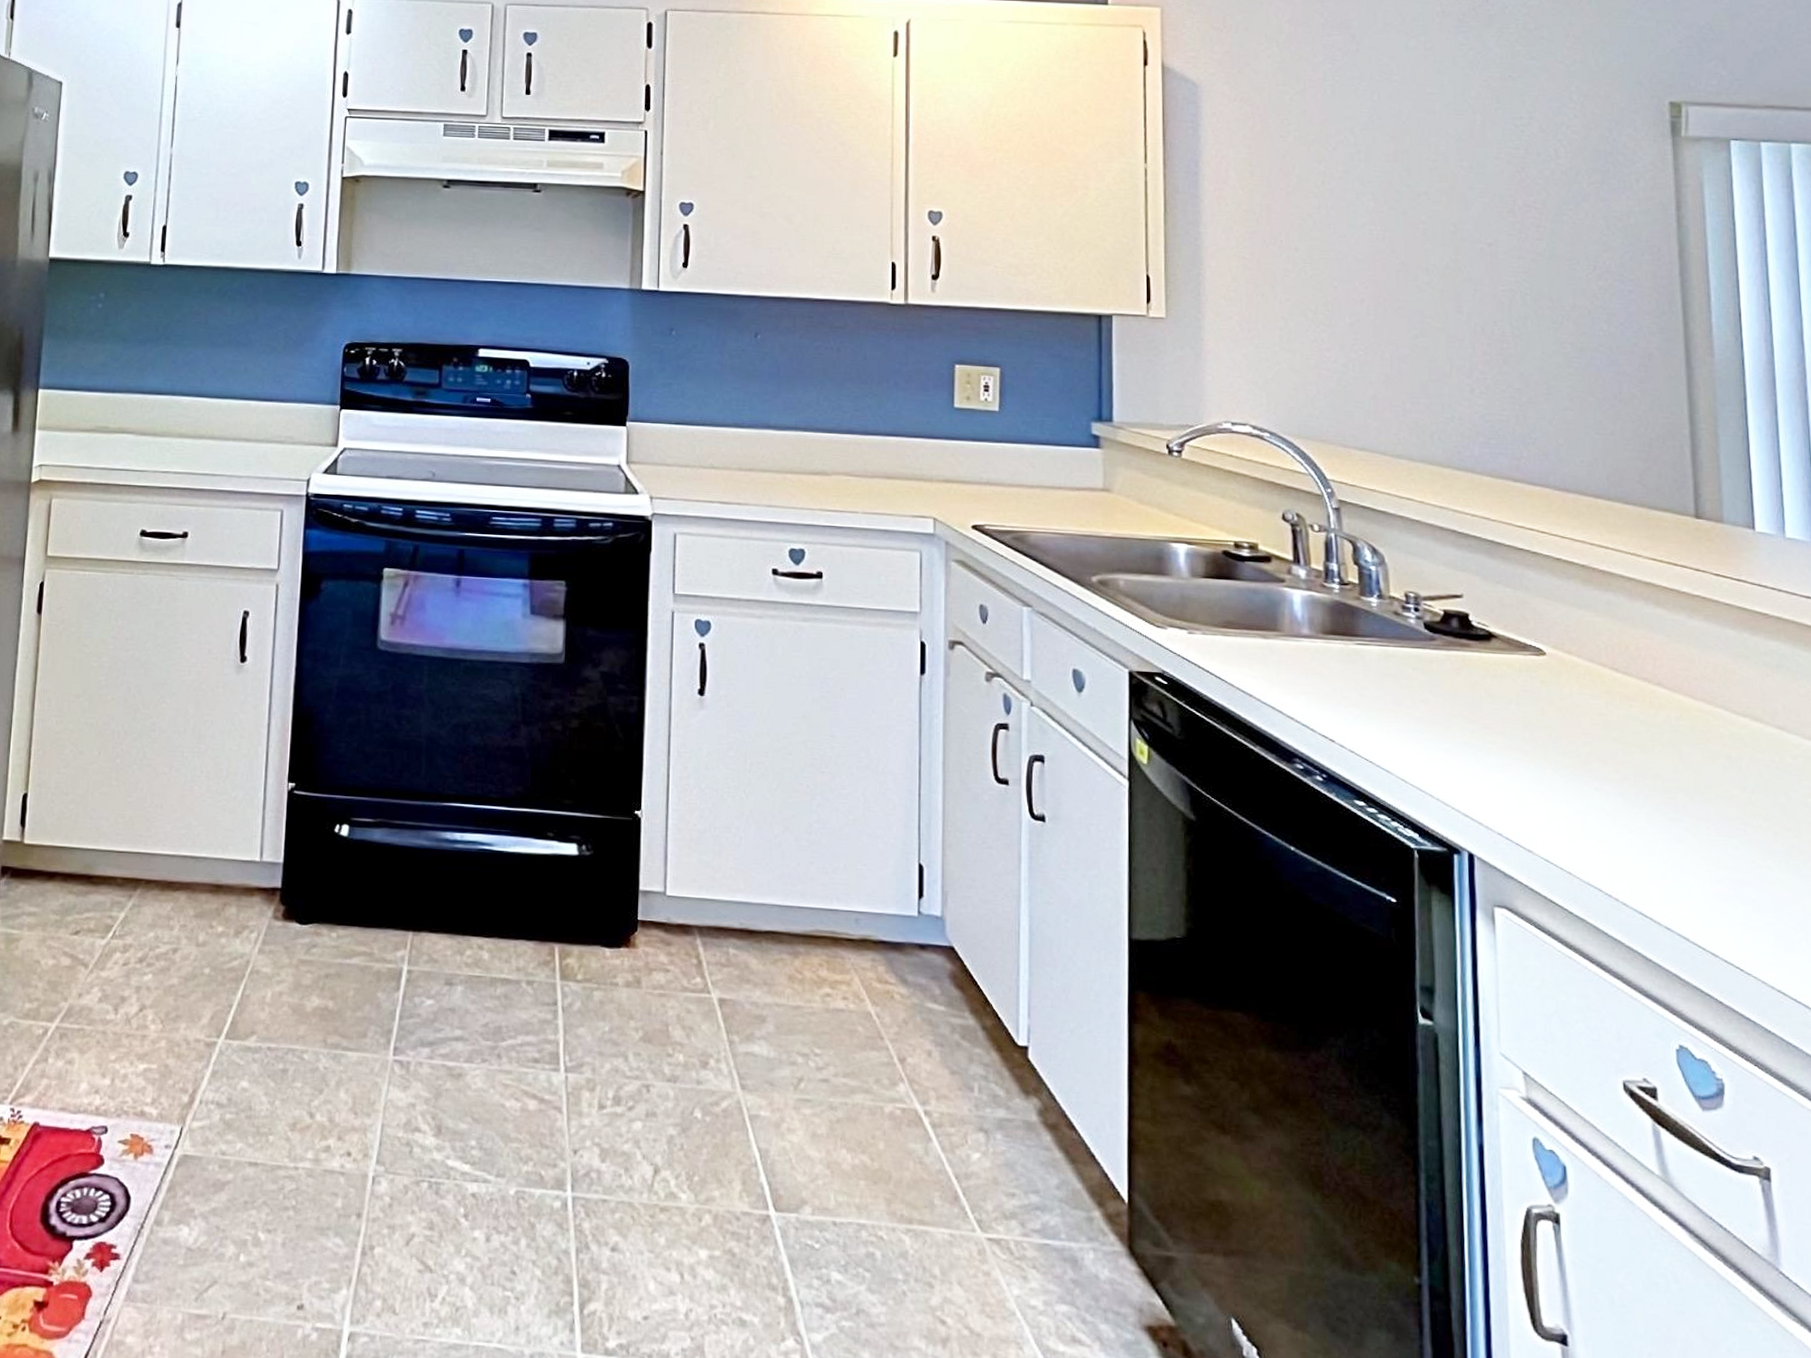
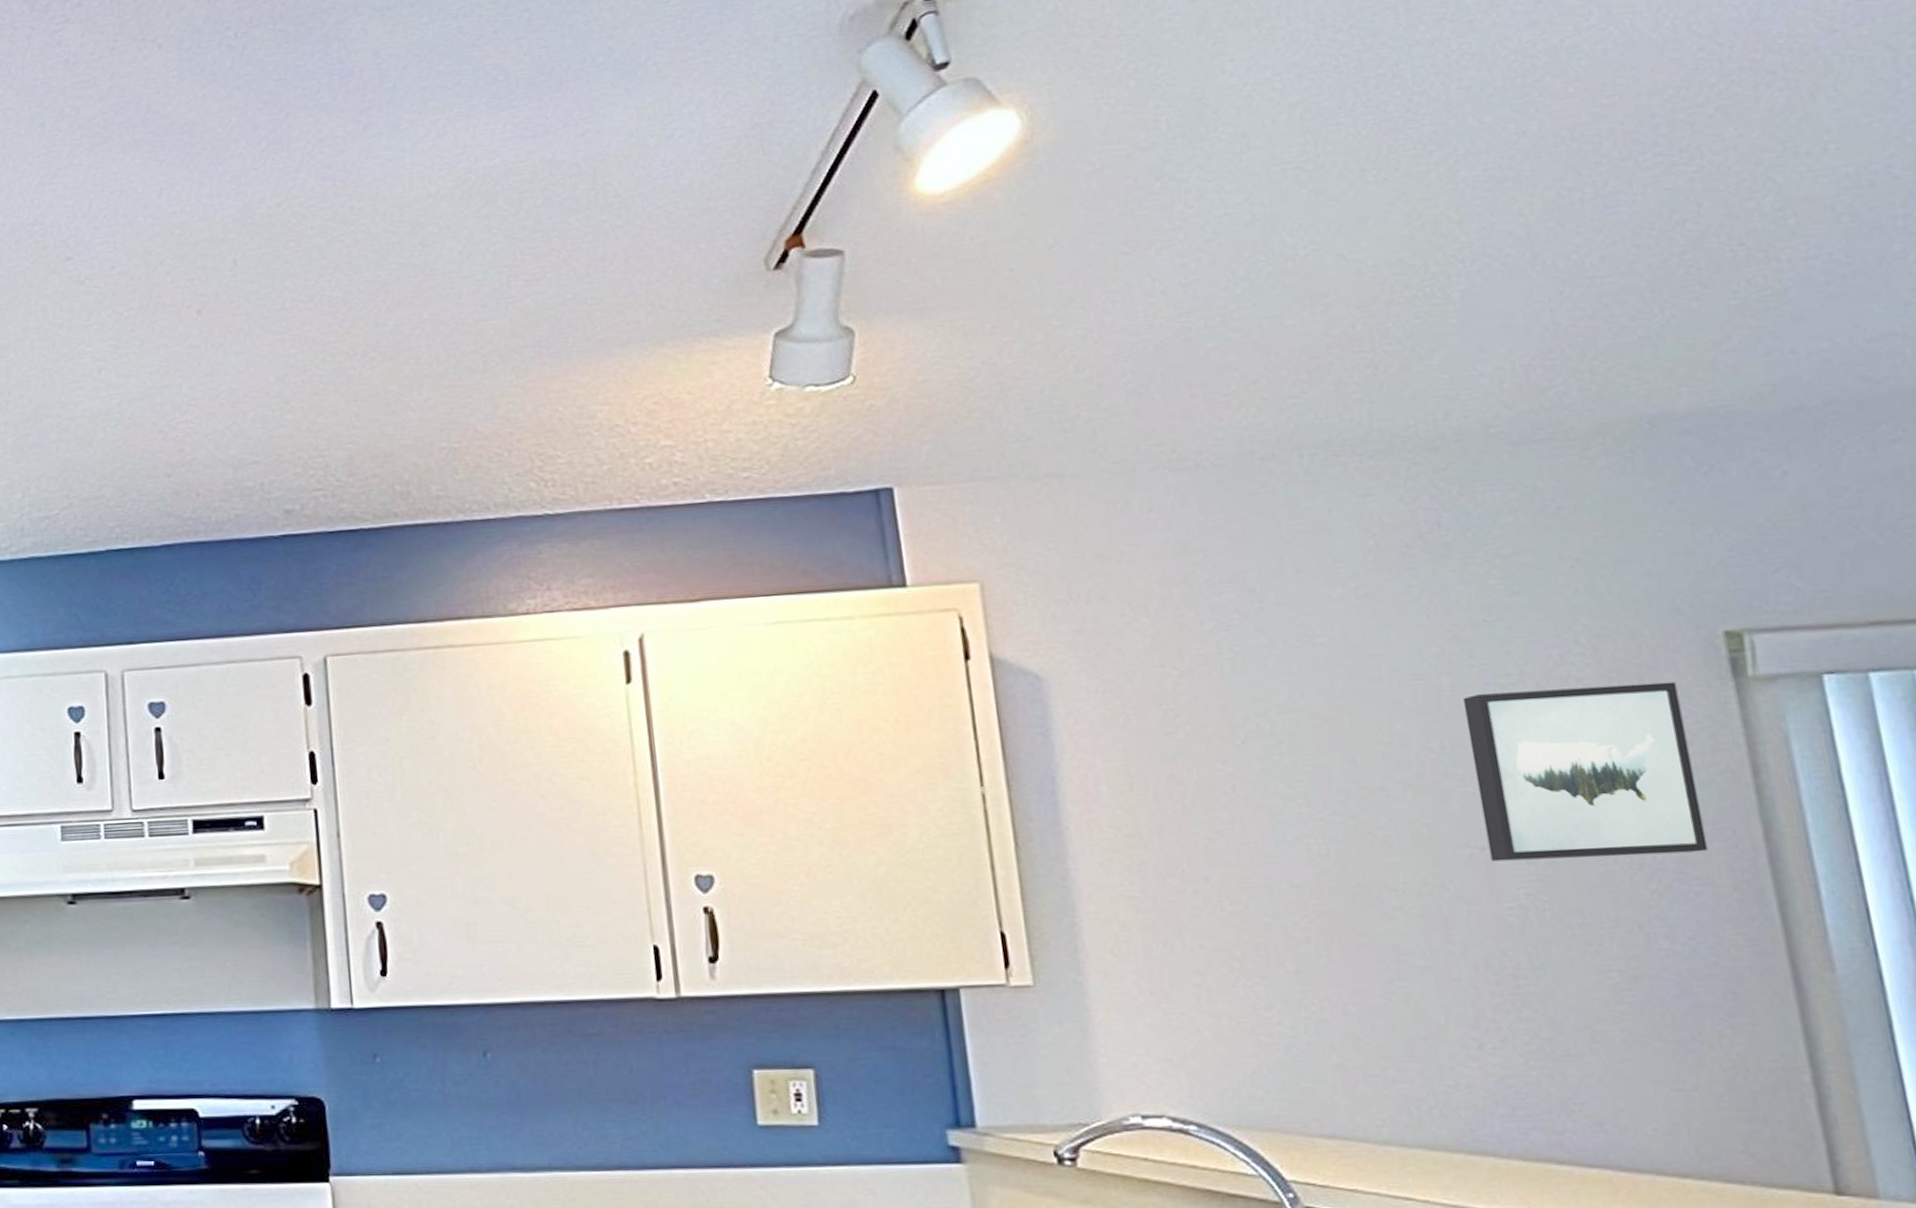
wall art: none [1488,130,1641,262] -> present [1462,681,1708,862]

